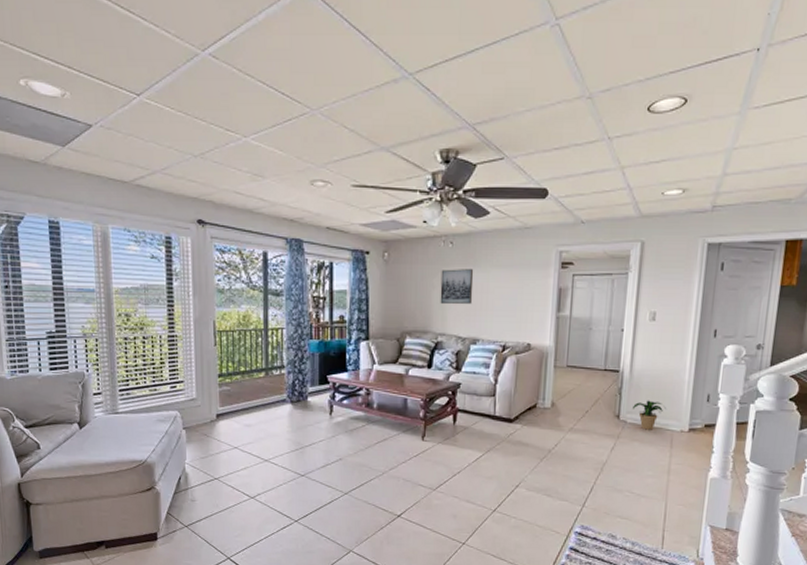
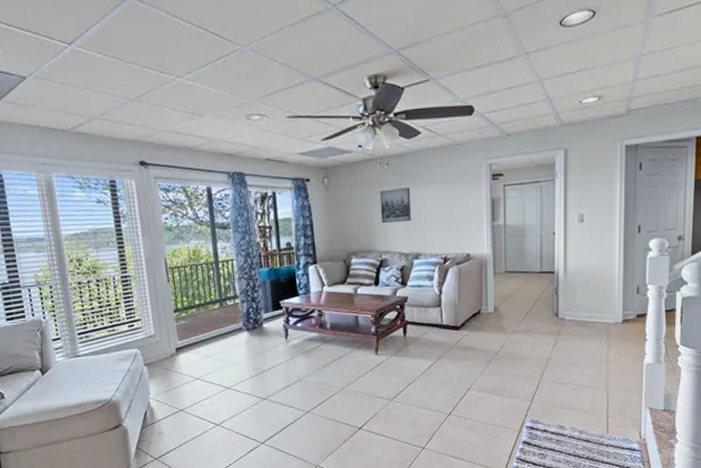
potted plant: present [633,400,666,430] -> none [570,297,600,325]

